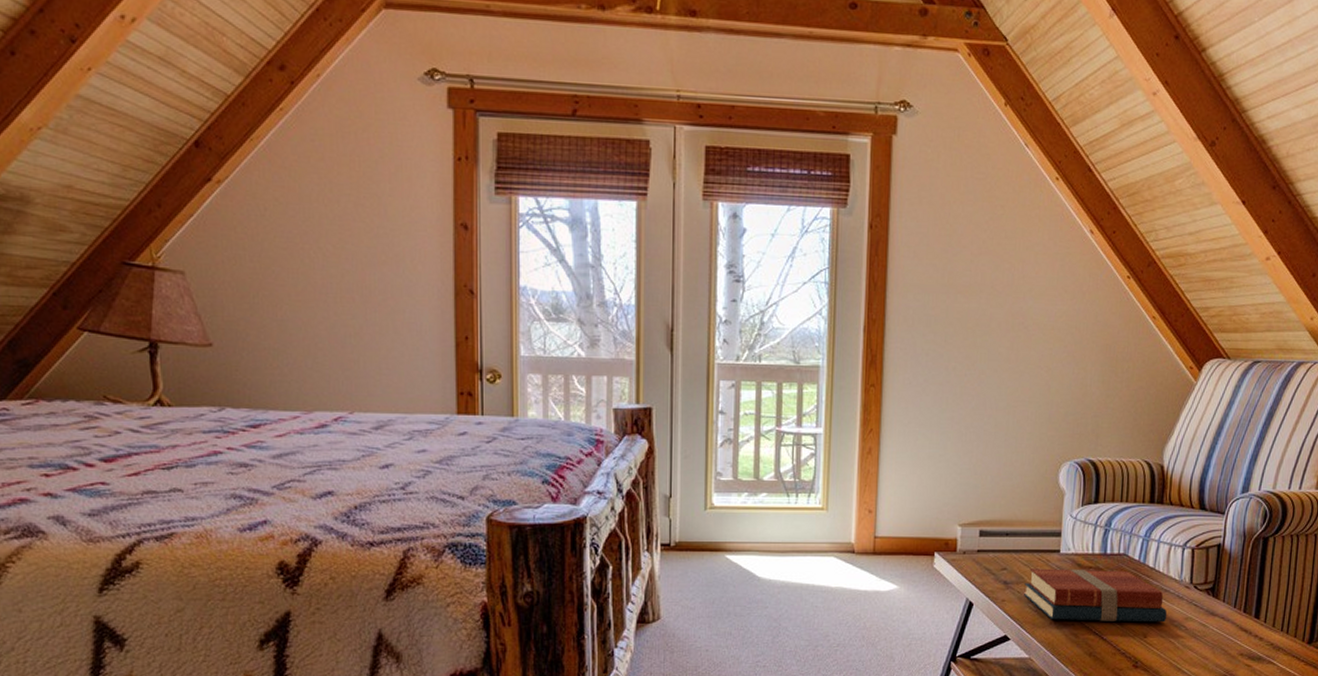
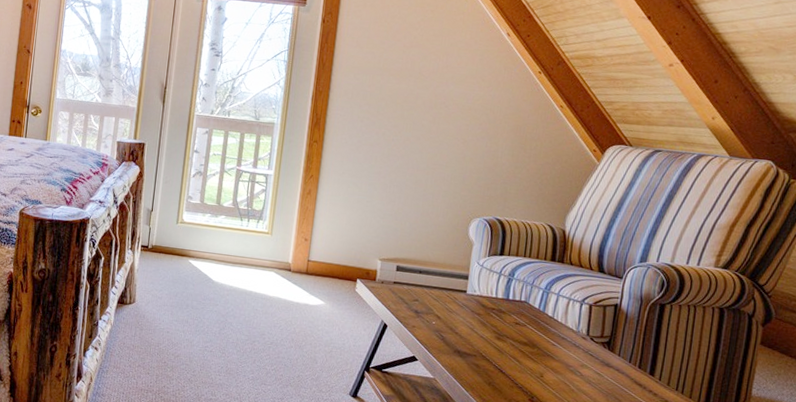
books: present [1024,568,1167,623] -> none [432,303,564,366]

